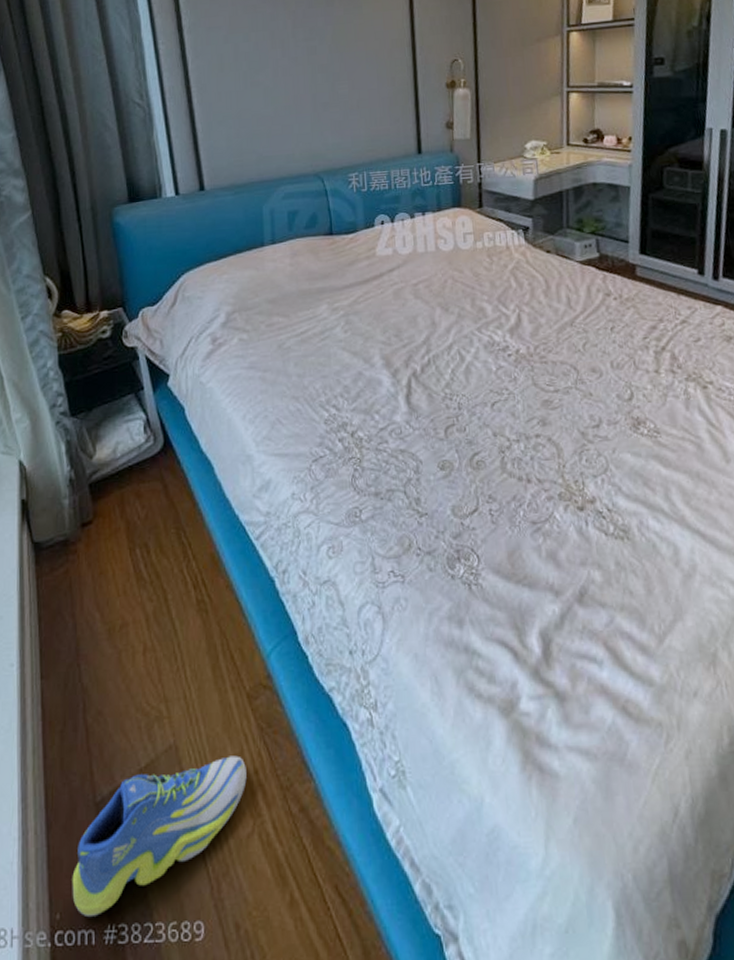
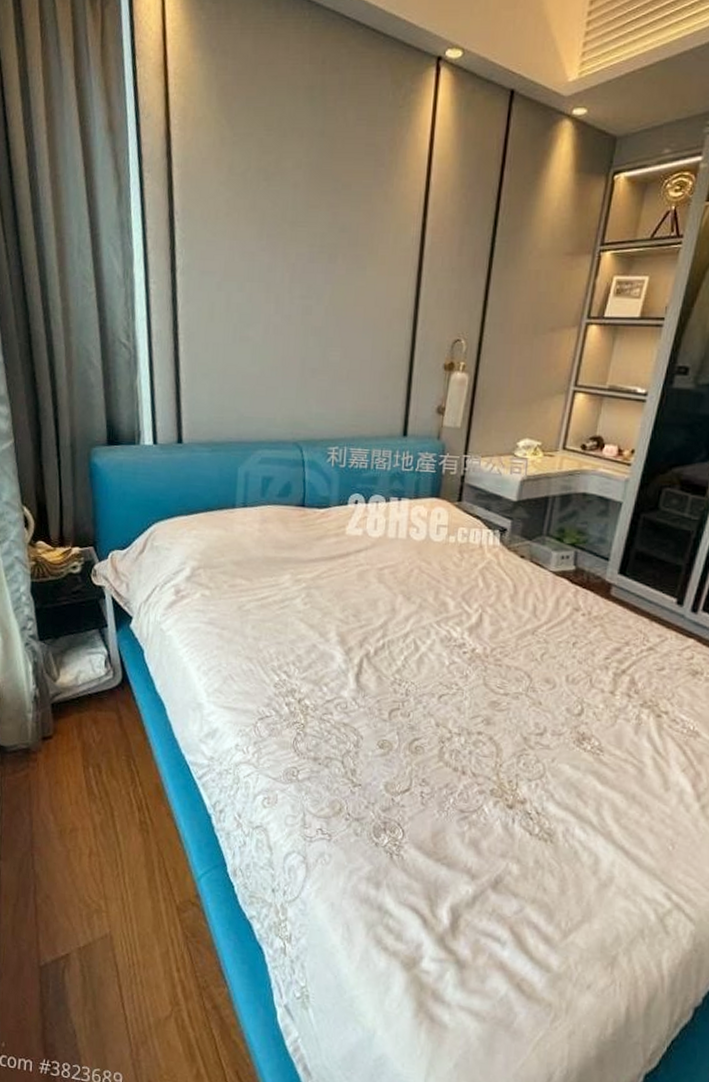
sneaker: present [72,755,247,916] -> none [15,951,170,1051]

